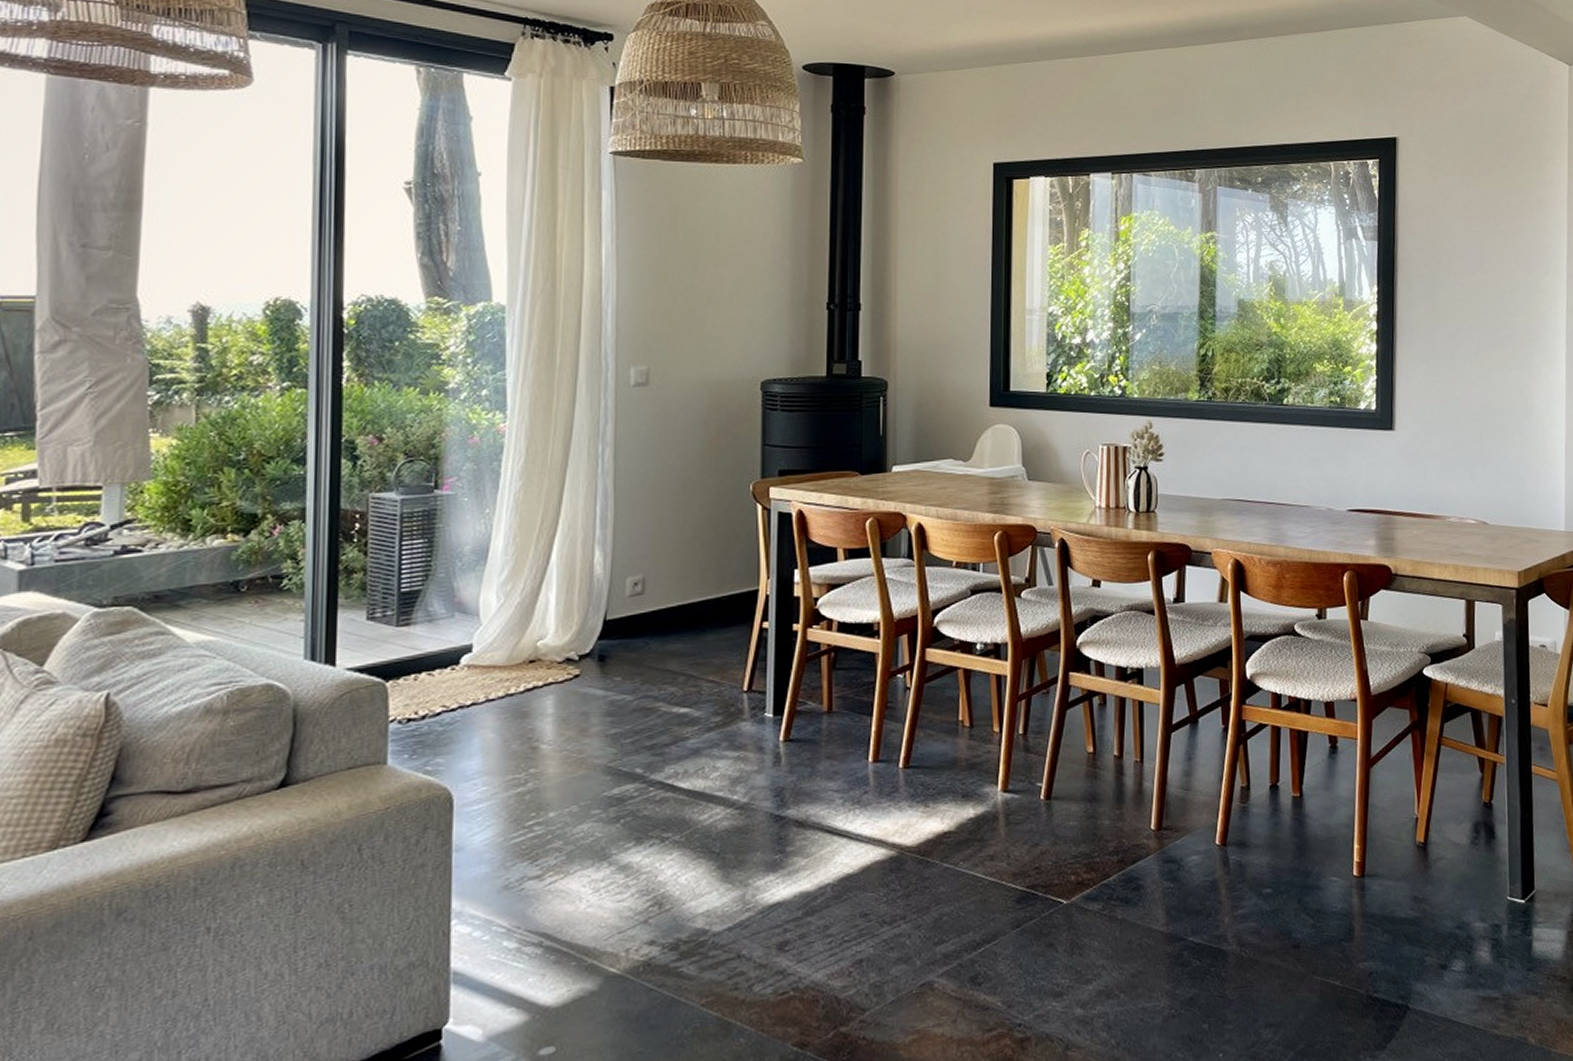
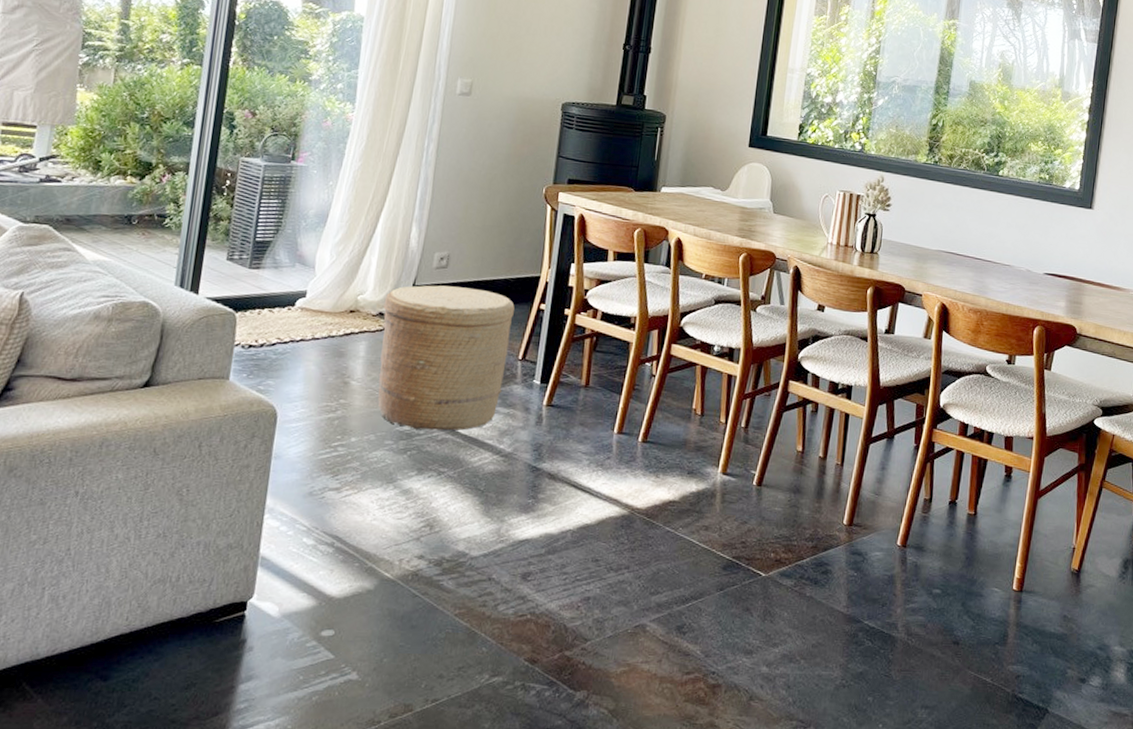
woven basket: none [570,614,731,791] -> present [377,285,515,431]

